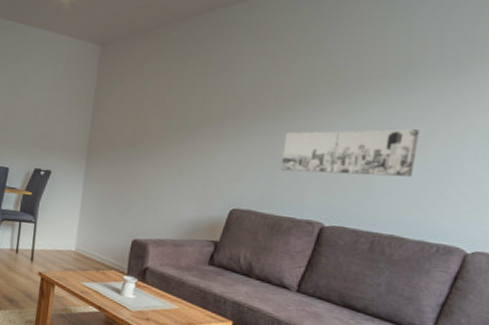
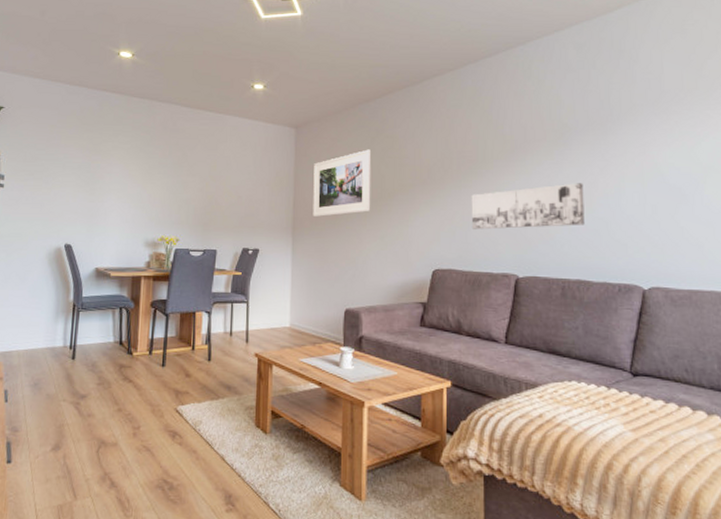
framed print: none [109,73,180,143] -> present [313,149,371,217]

